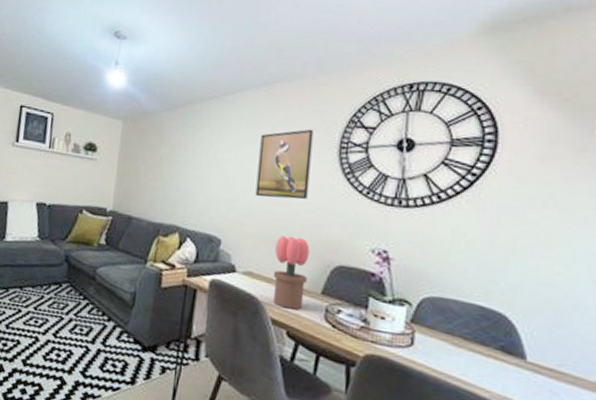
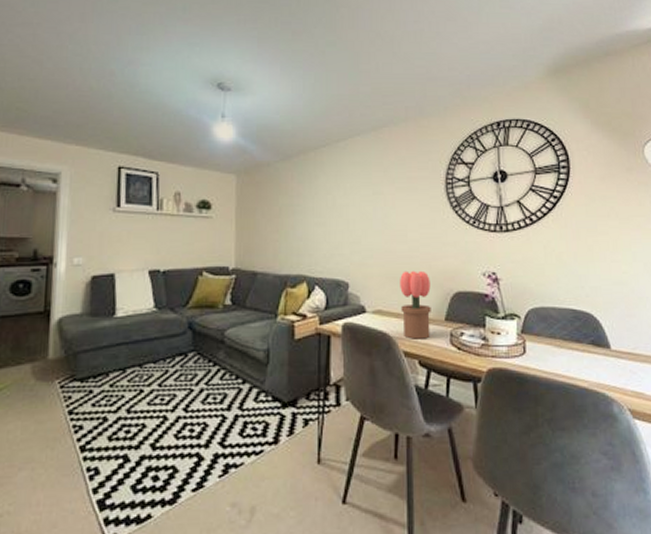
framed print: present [255,129,314,200] -> none [375,168,423,237]

